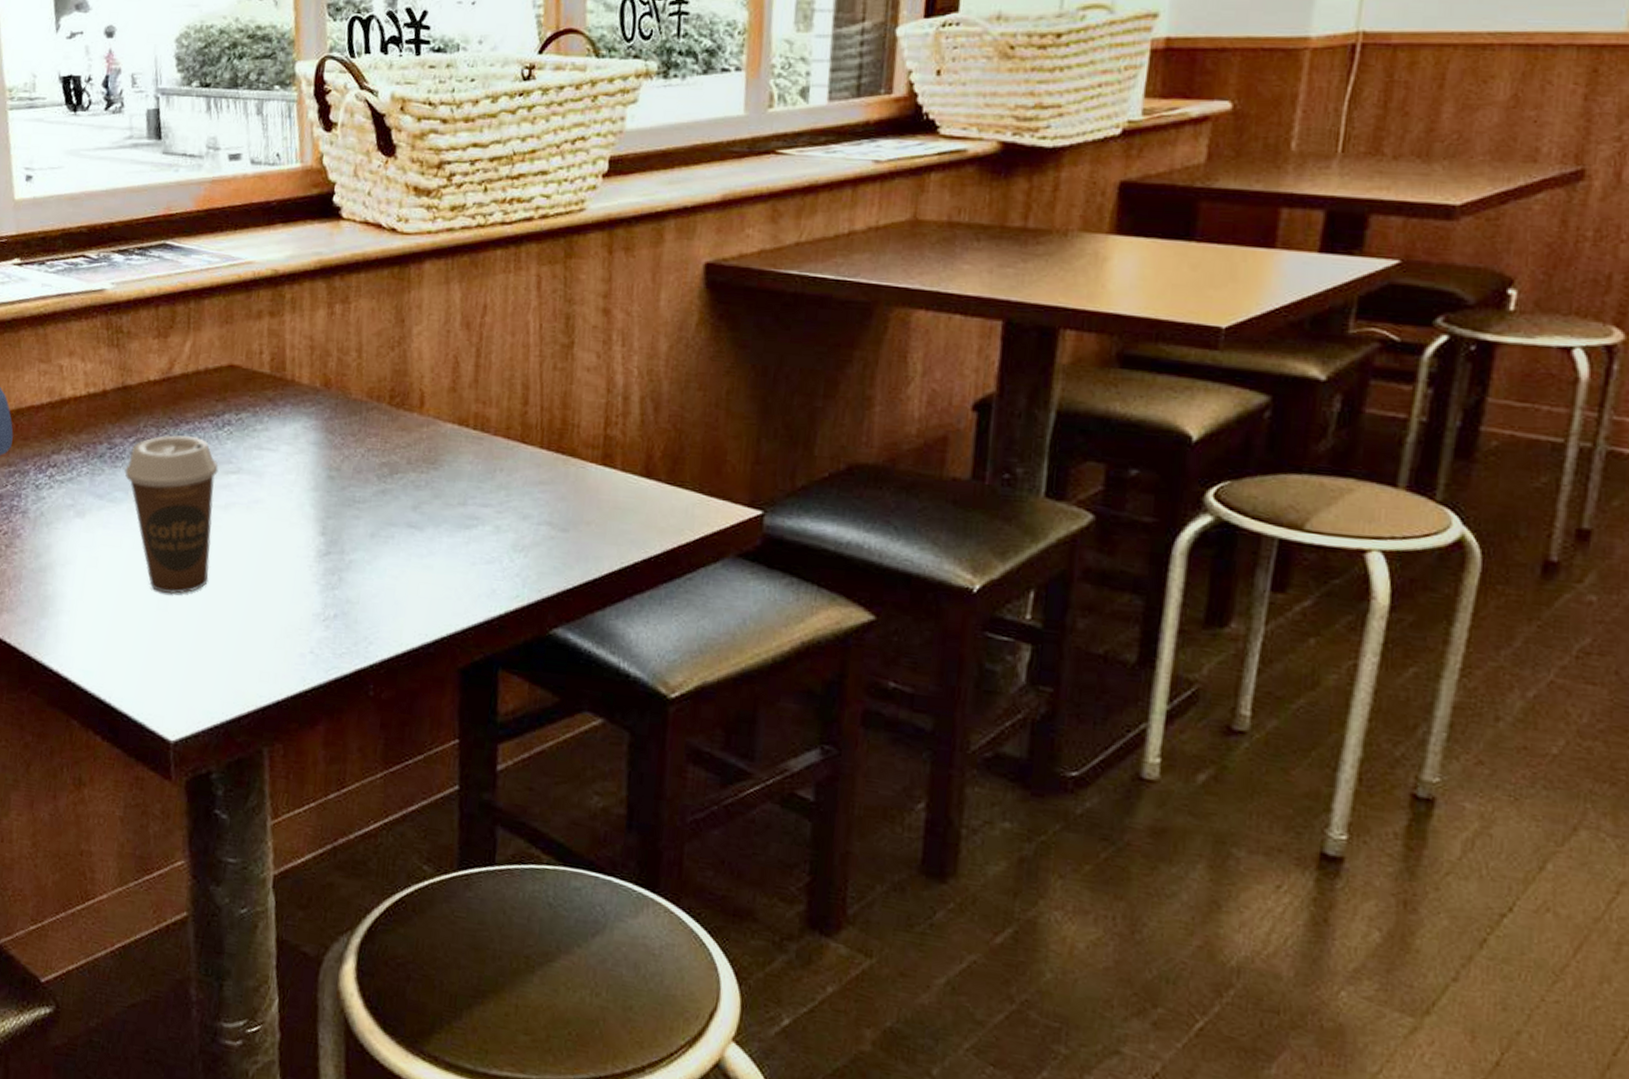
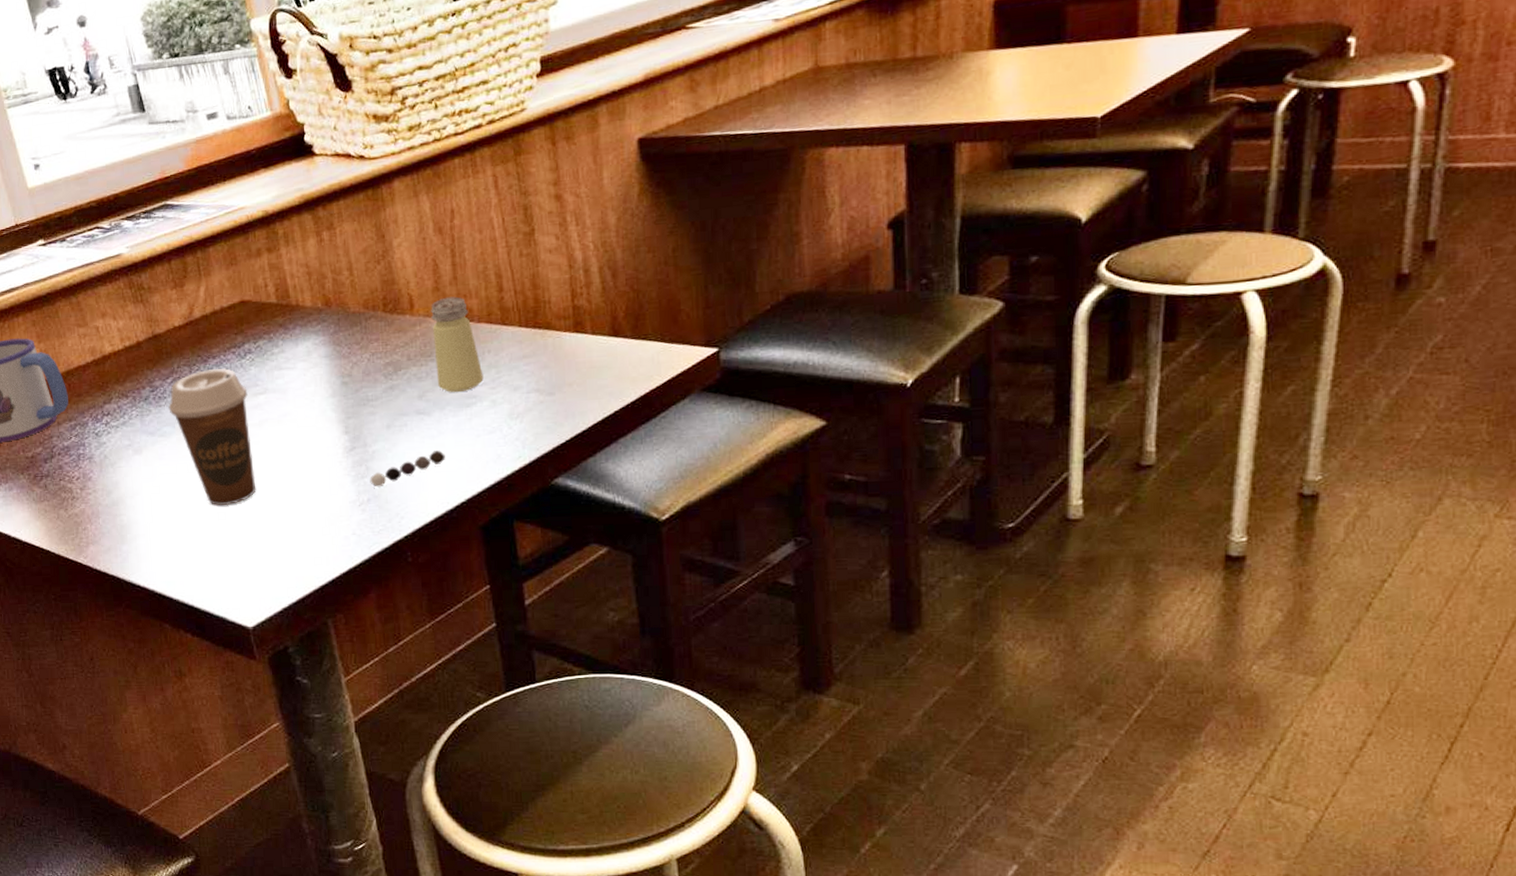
pepper shaker: none [340,572,432,604] -> present [370,450,446,488]
saltshaker: none [437,400,491,511] -> present [431,296,484,393]

